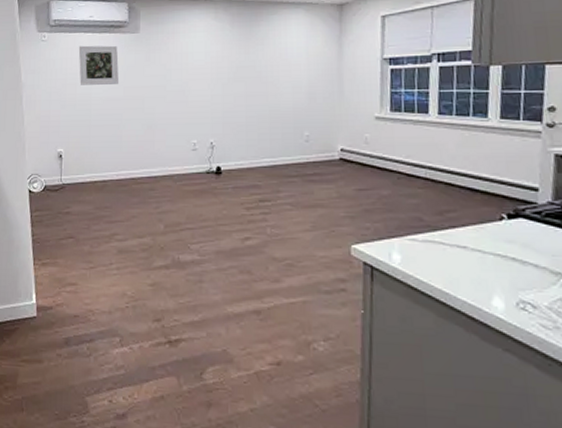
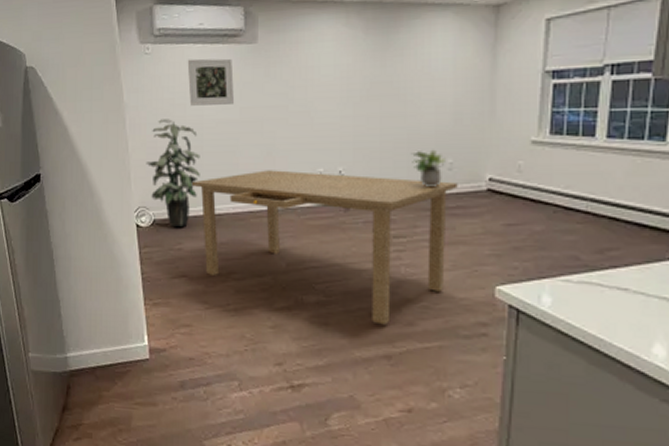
indoor plant: none [39,96,88,192] -> present [146,119,200,227]
dining table: none [80,141,314,282] -> present [191,170,458,325]
potted plant: none [274,123,303,157] -> present [412,149,445,188]

